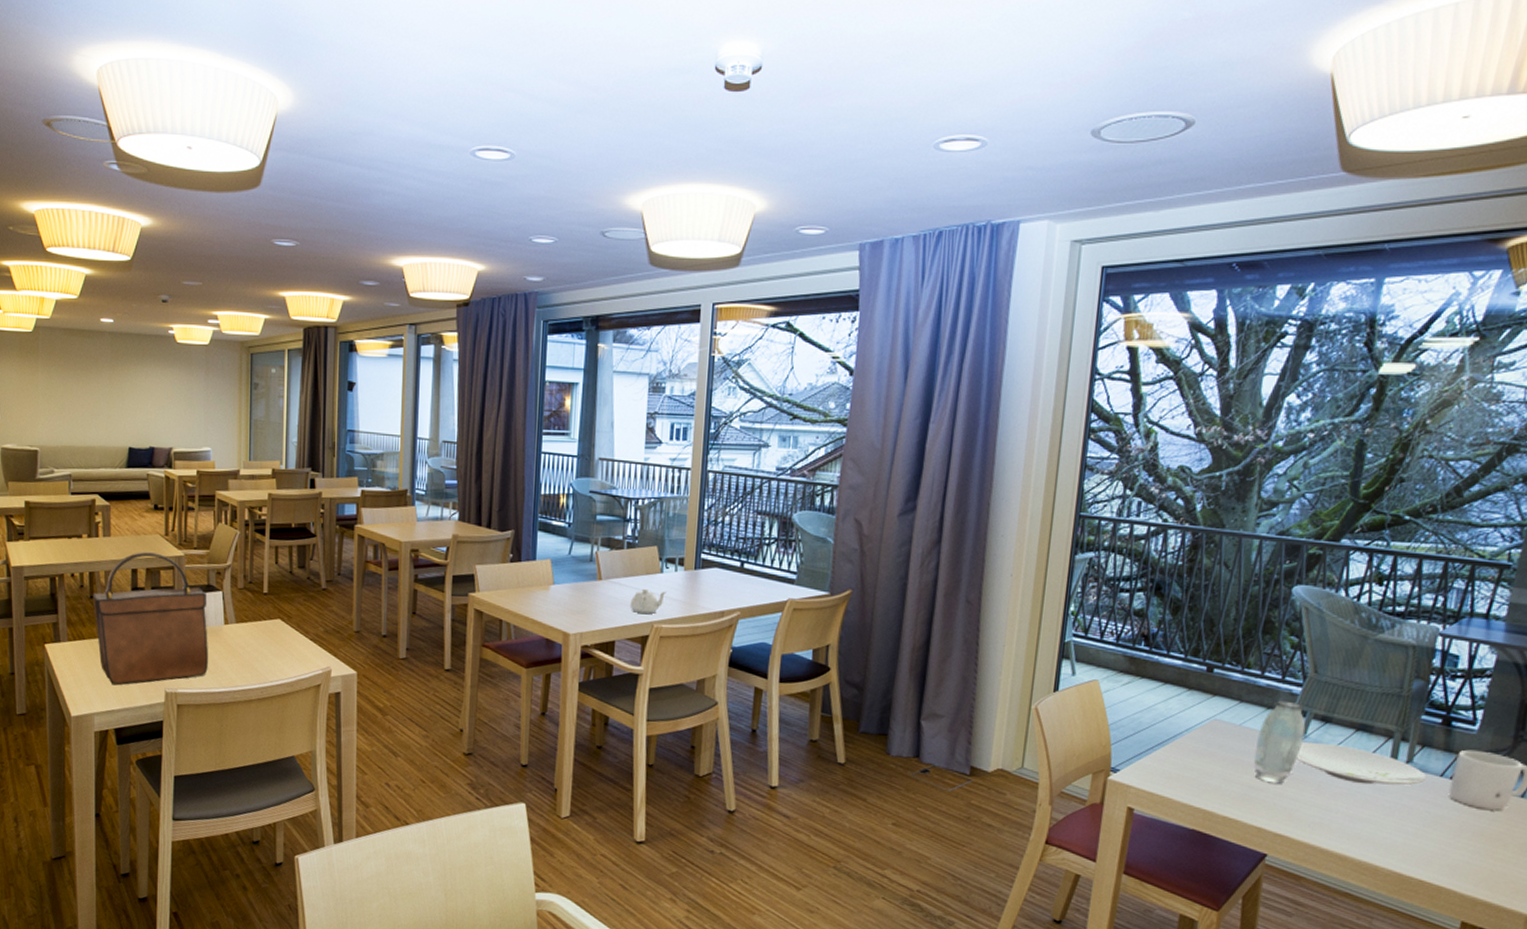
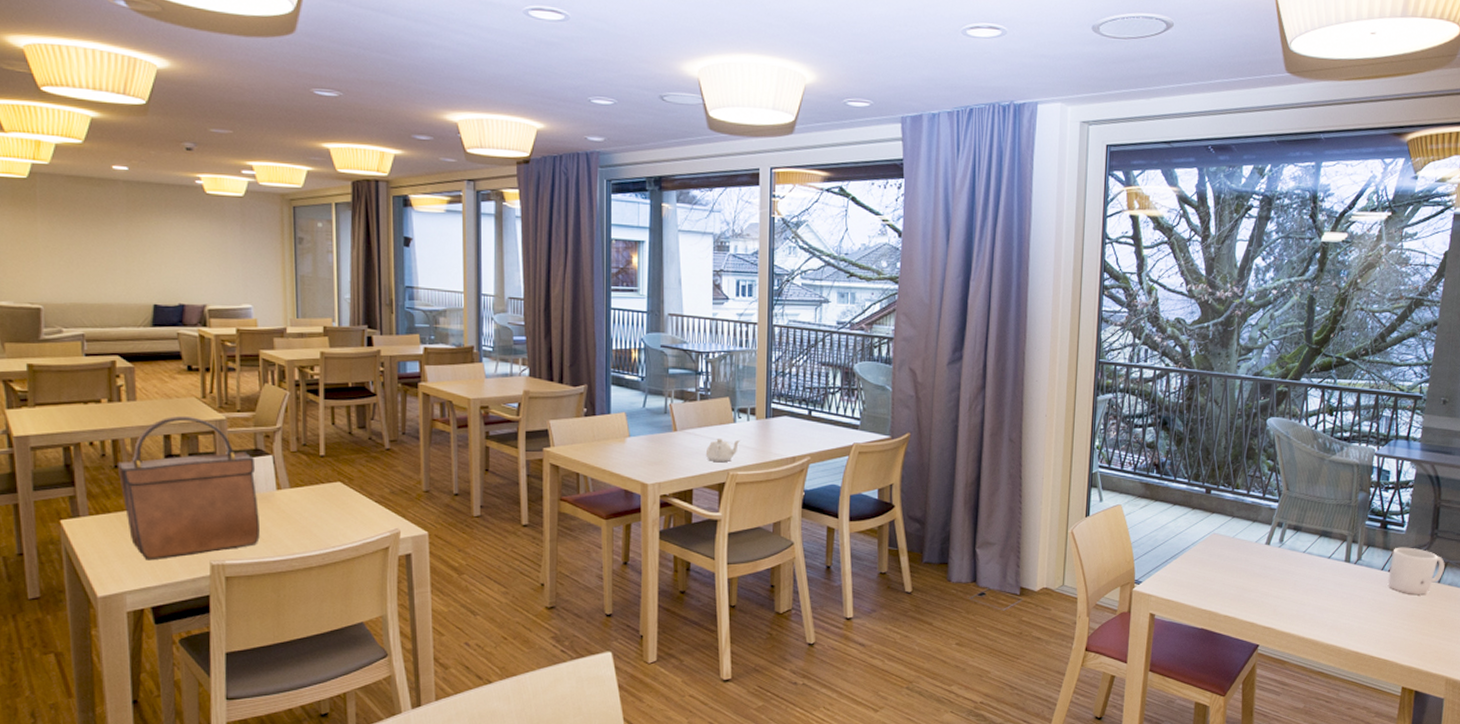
vase: present [1253,700,1306,784] -> none [1245,514,1283,585]
plate: present [1296,742,1427,786] -> none [1277,548,1372,581]

